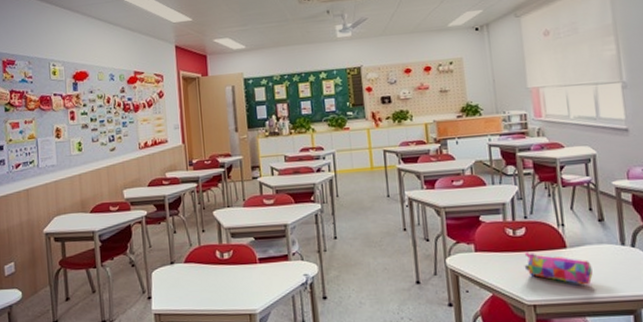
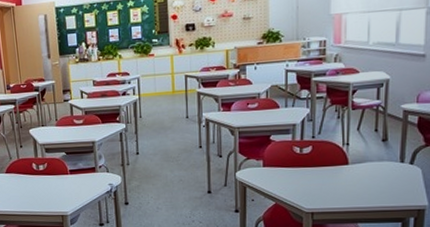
pencil case: present [524,252,593,285] -> none [307,167,370,197]

